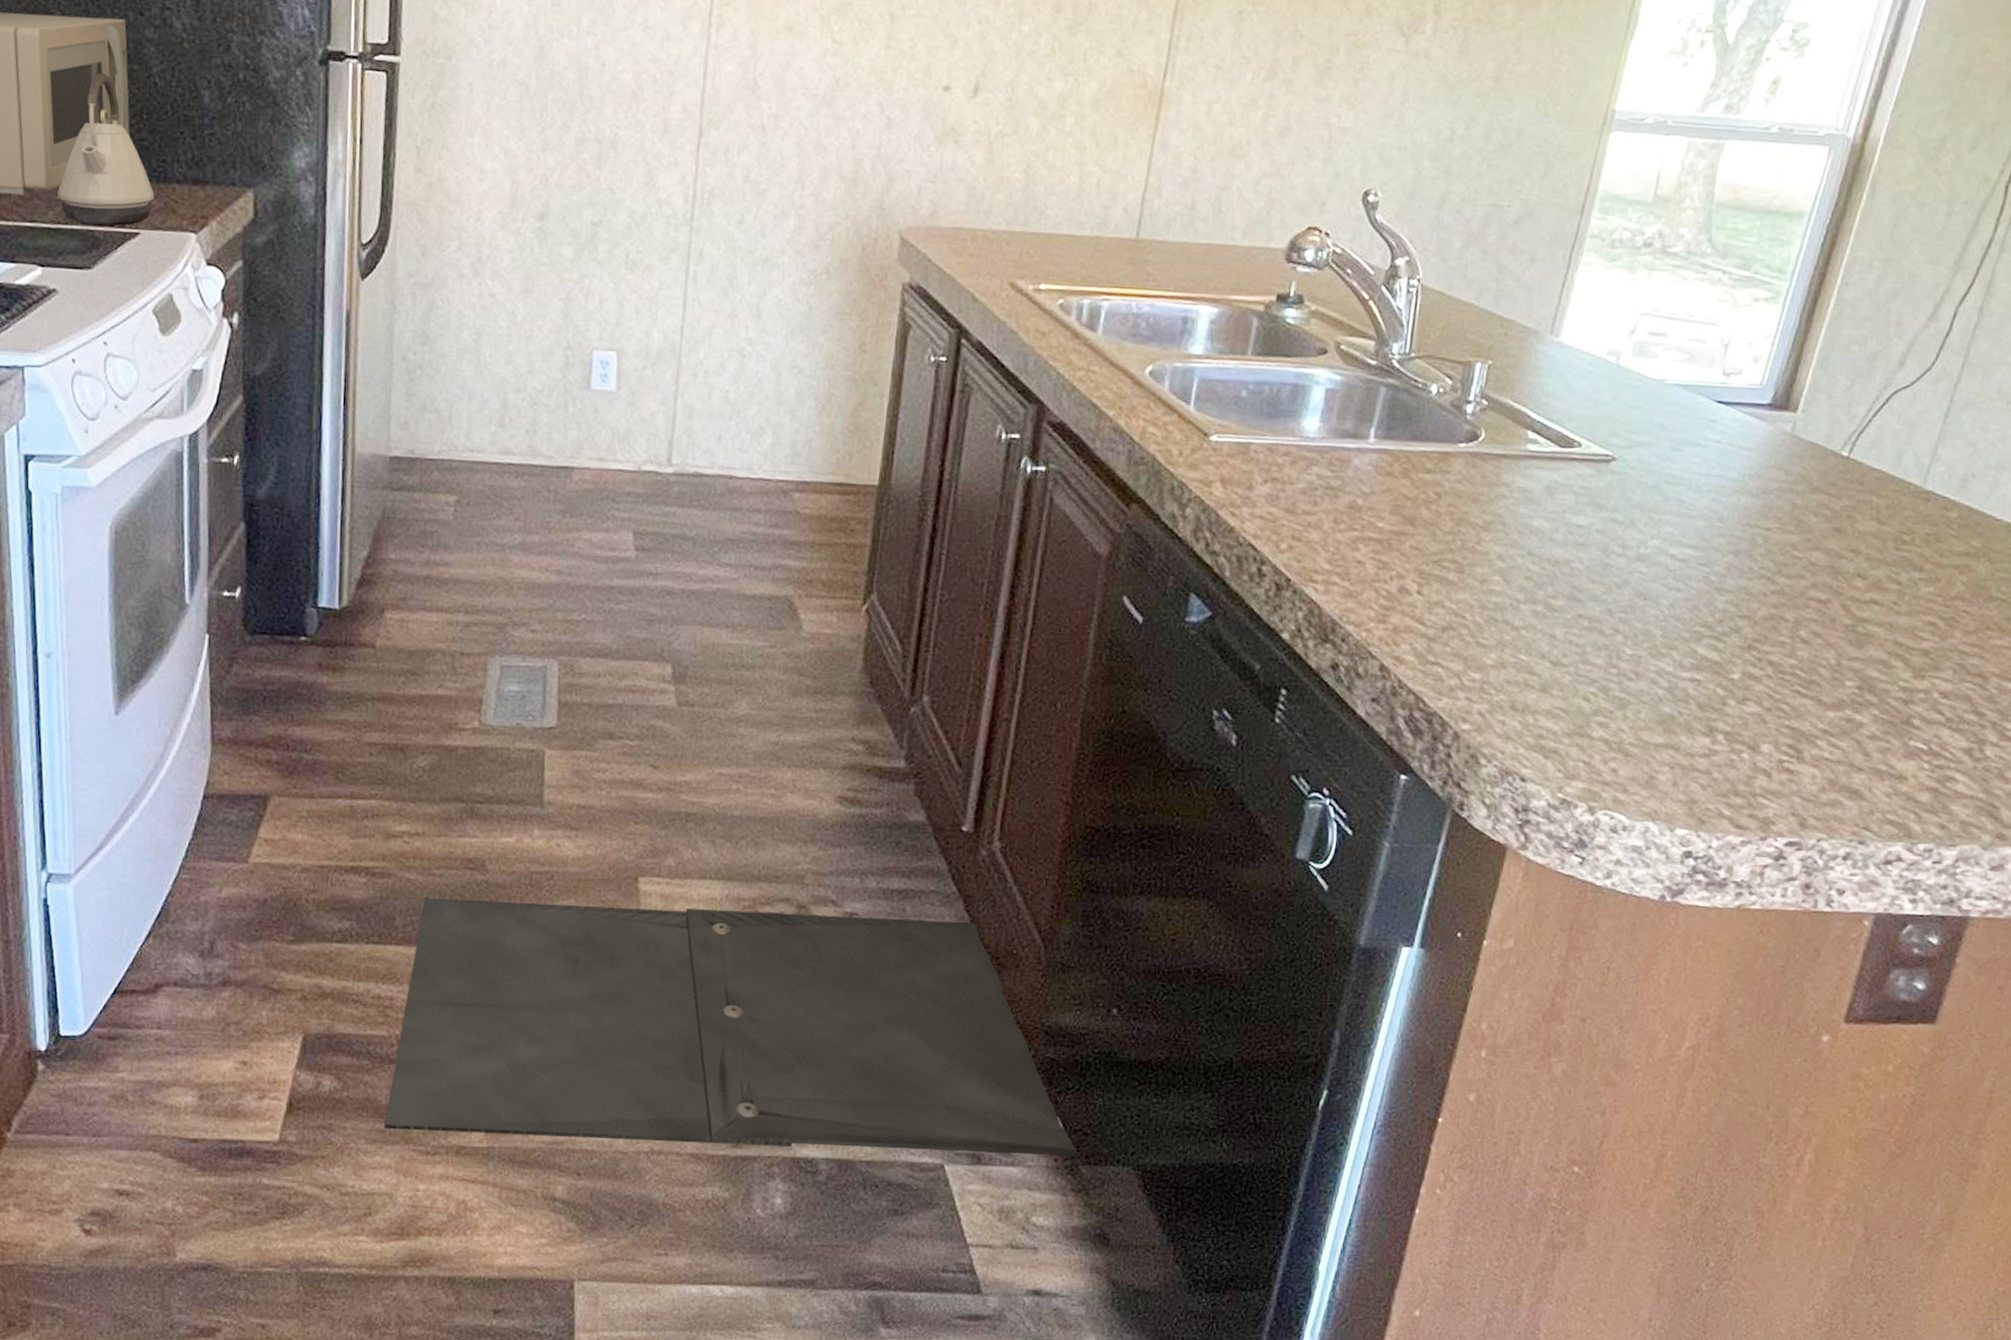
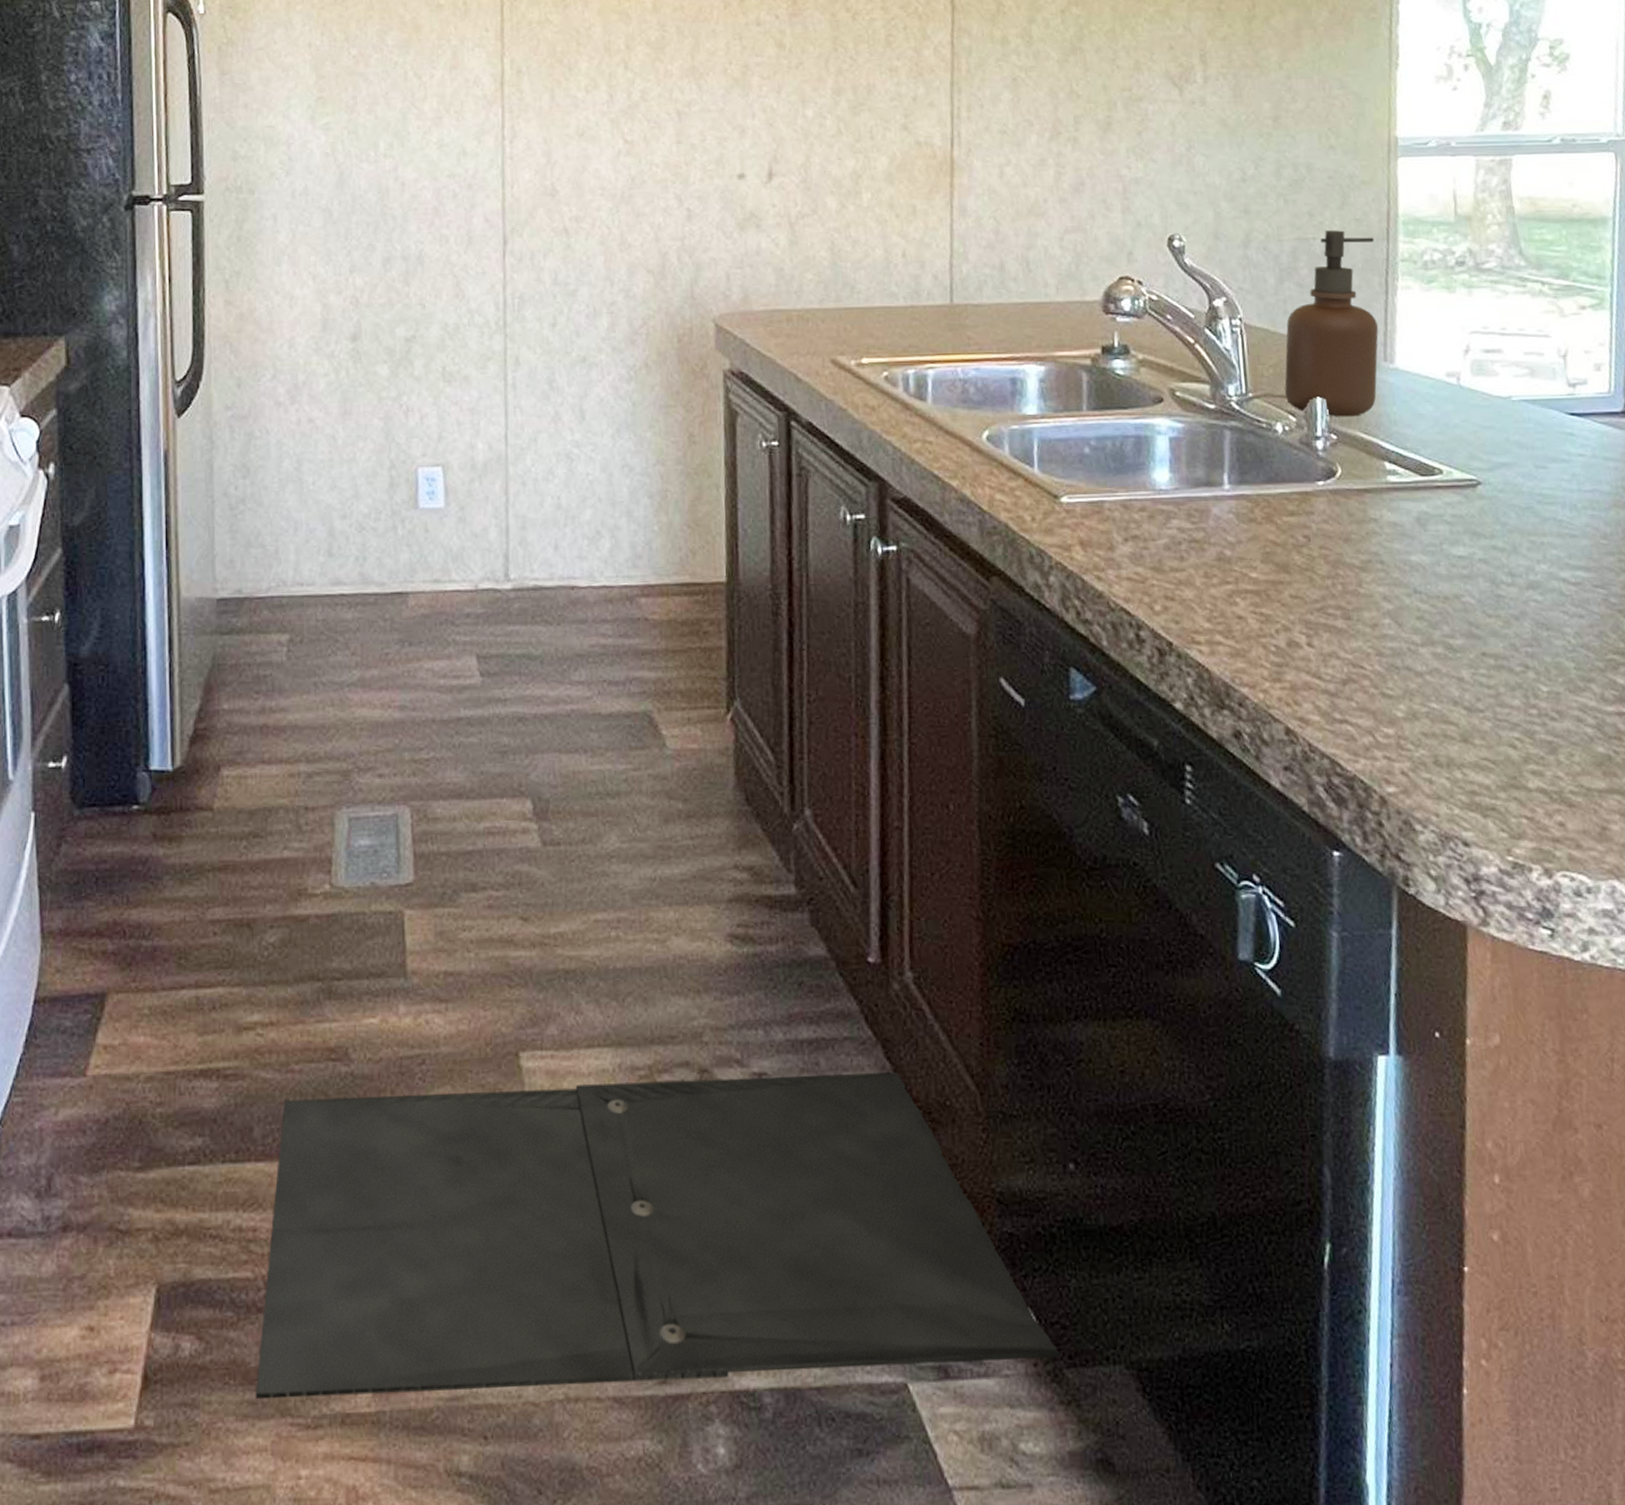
soap dispenser: none [1447,199,1569,385] -> present [1284,230,1379,417]

